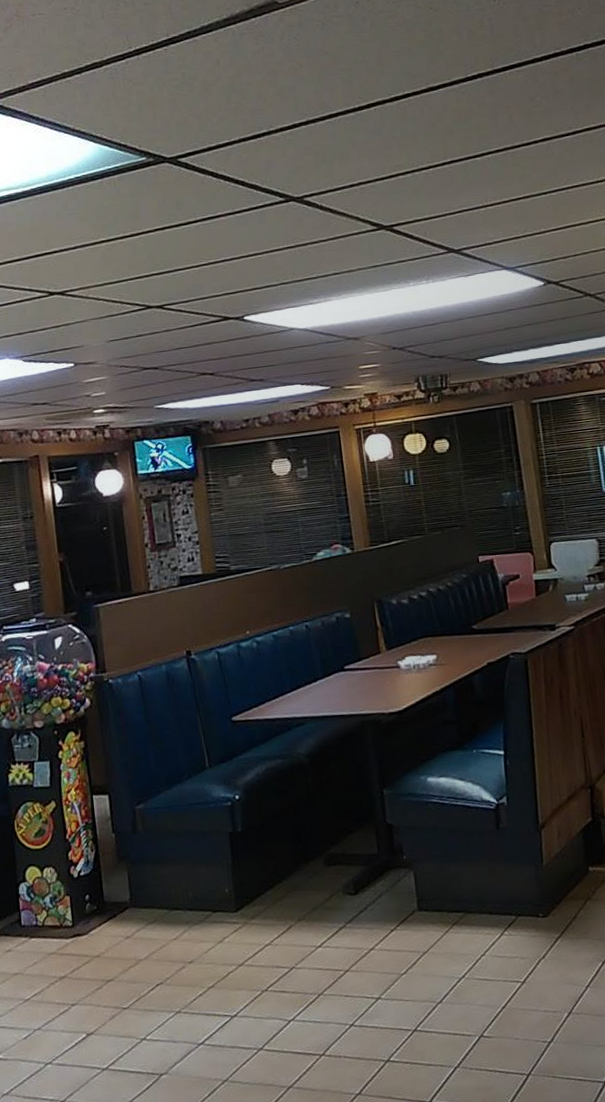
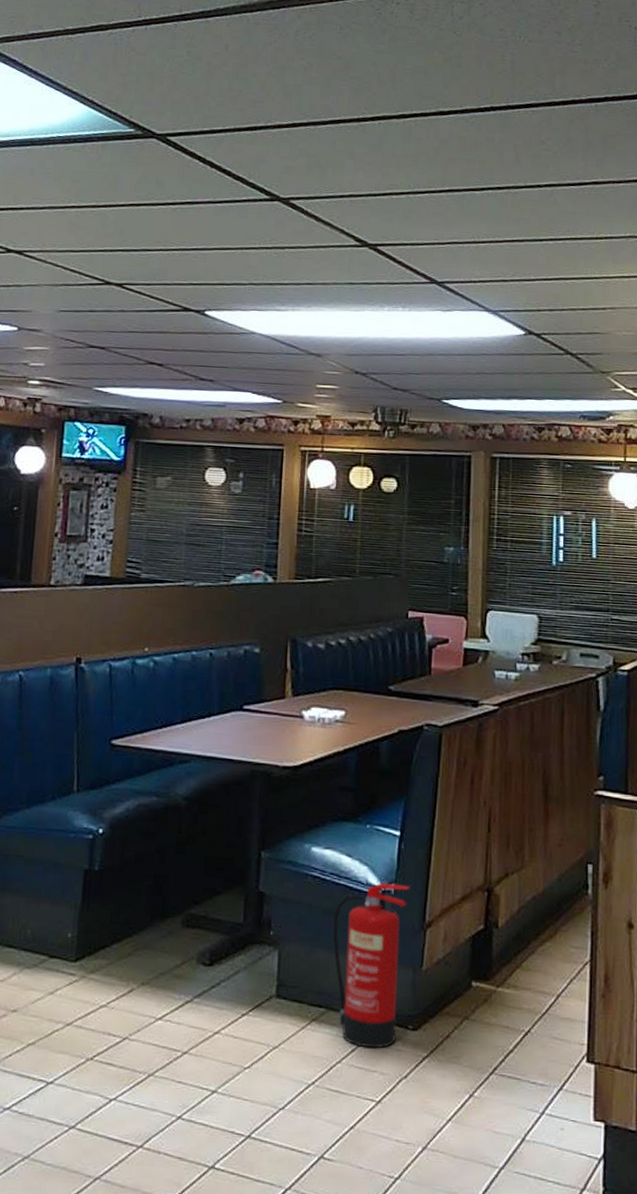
fire extinguisher: none [457,795,530,940] -> present [332,882,410,1049]

